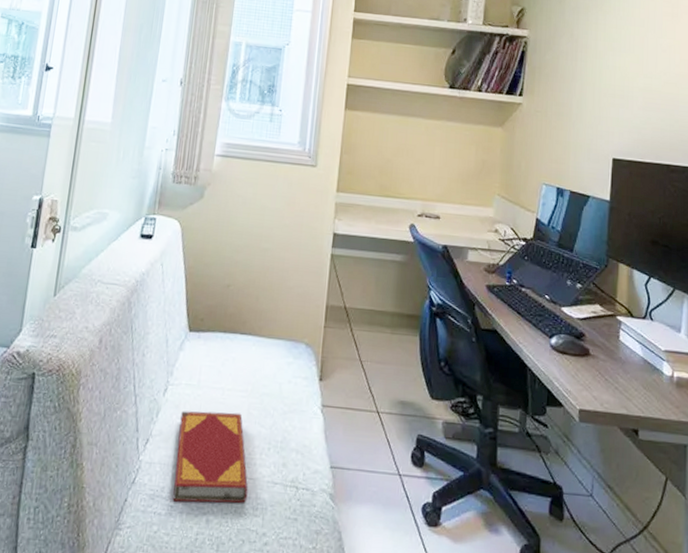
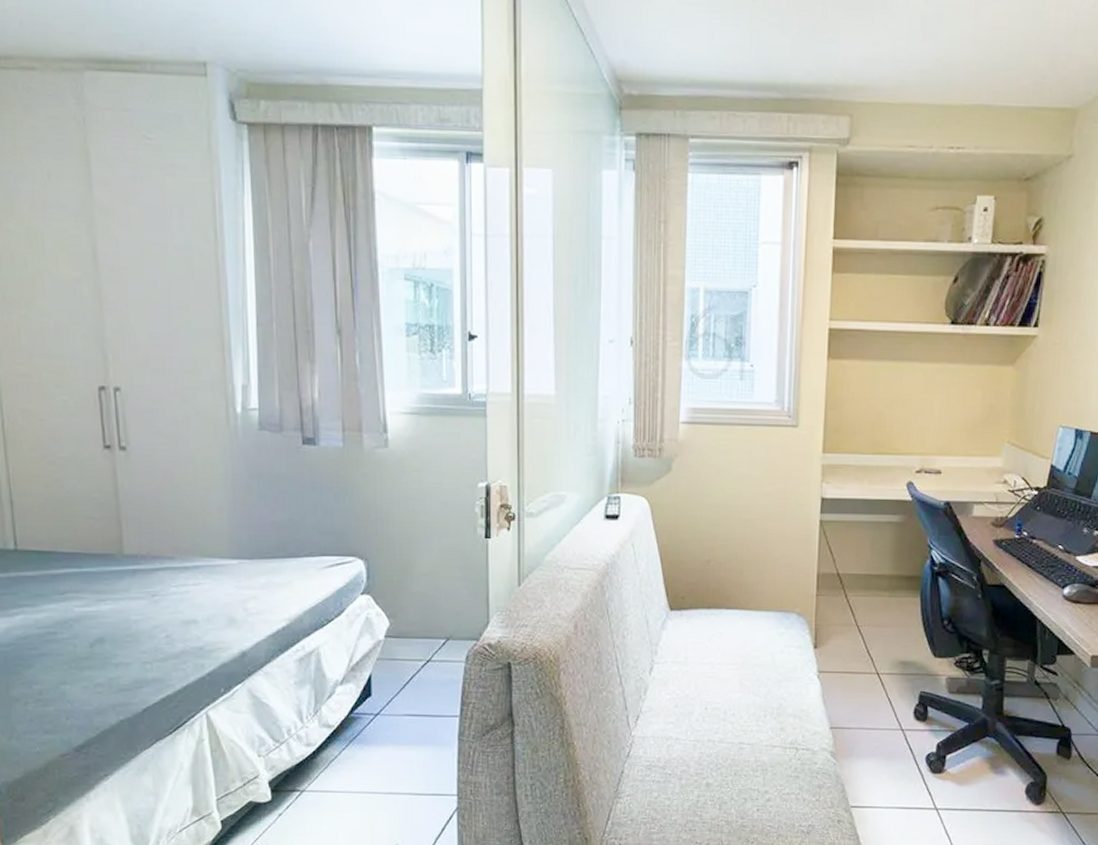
hardback book: present [173,411,248,503] -> none [669,685,747,770]

